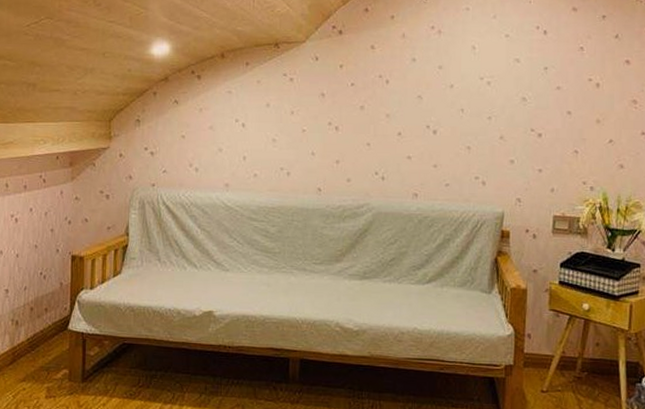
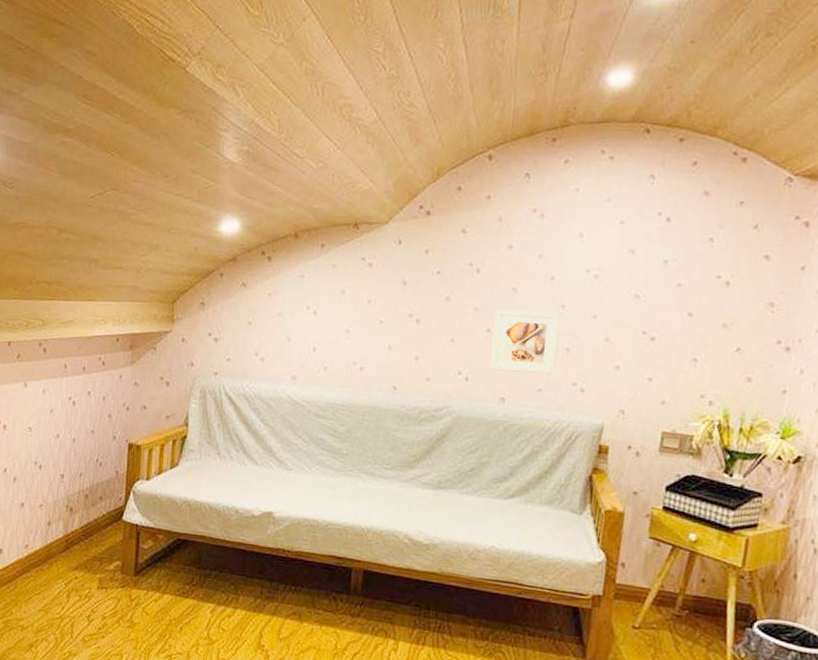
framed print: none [403,115,461,171] -> present [490,309,561,376]

